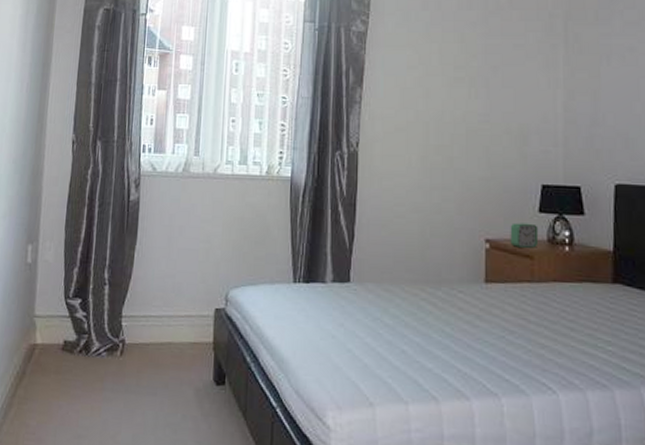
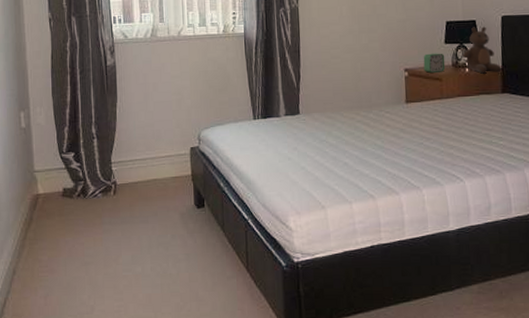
teddy bear: none [561,195,613,257] -> present [462,26,501,74]

